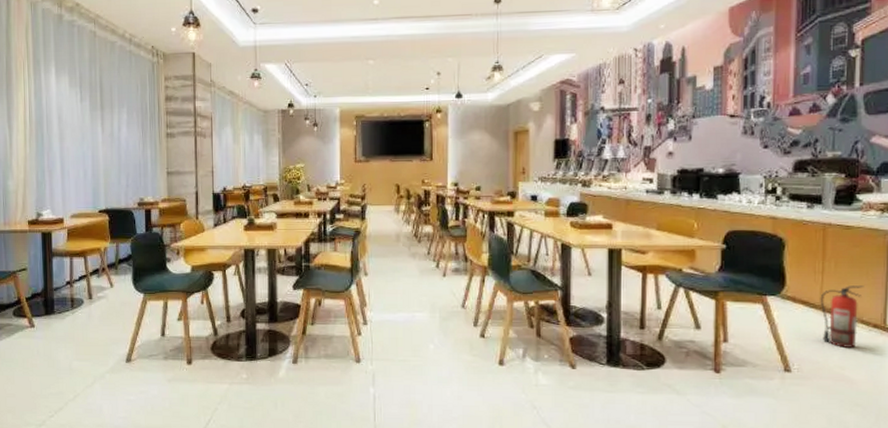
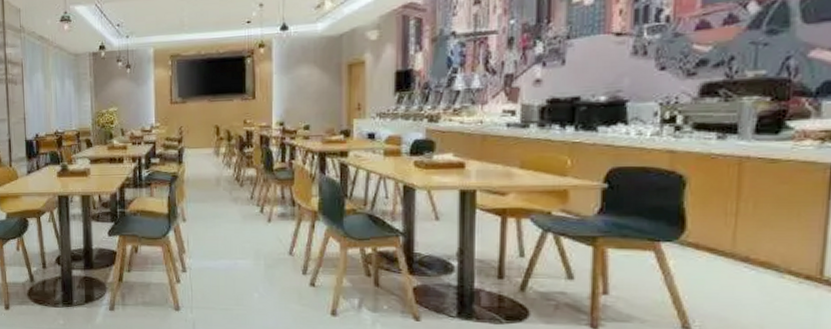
fire extinguisher: present [820,286,864,348] -> none [731,230,794,303]

